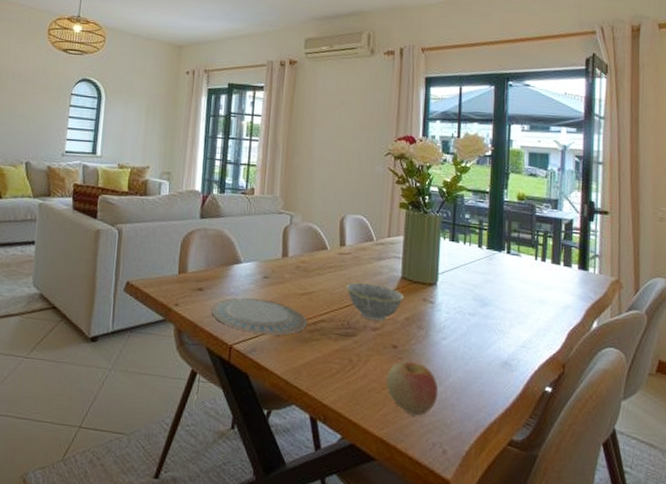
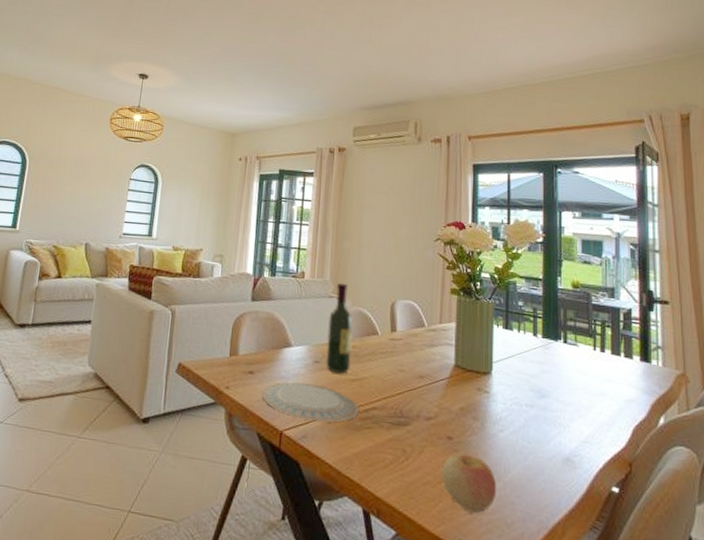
wine bottle: none [275,198,302,289] -> present [326,282,353,374]
bowl: present [346,282,403,322] -> none [398,369,457,411]

